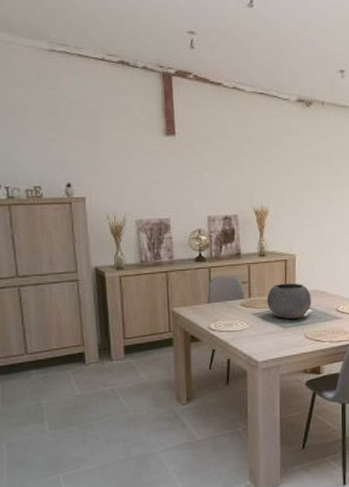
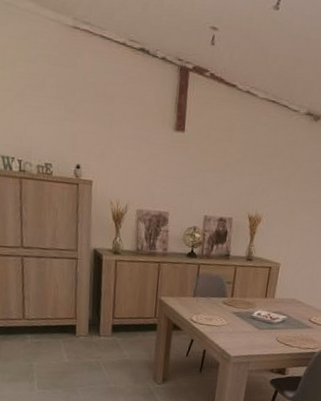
bowl: present [267,283,311,319] -> none [247,288,289,323]

